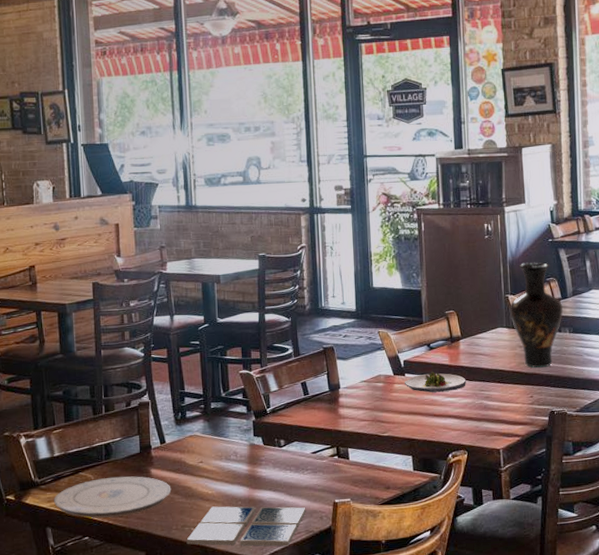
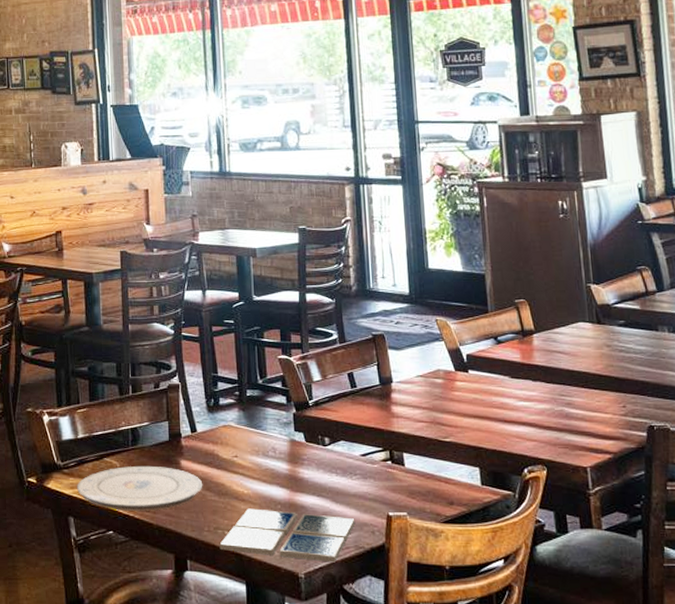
salad plate: present [405,372,466,393] -> none [468,370,543,395]
vase: present [509,262,563,368] -> none [592,247,660,373]

